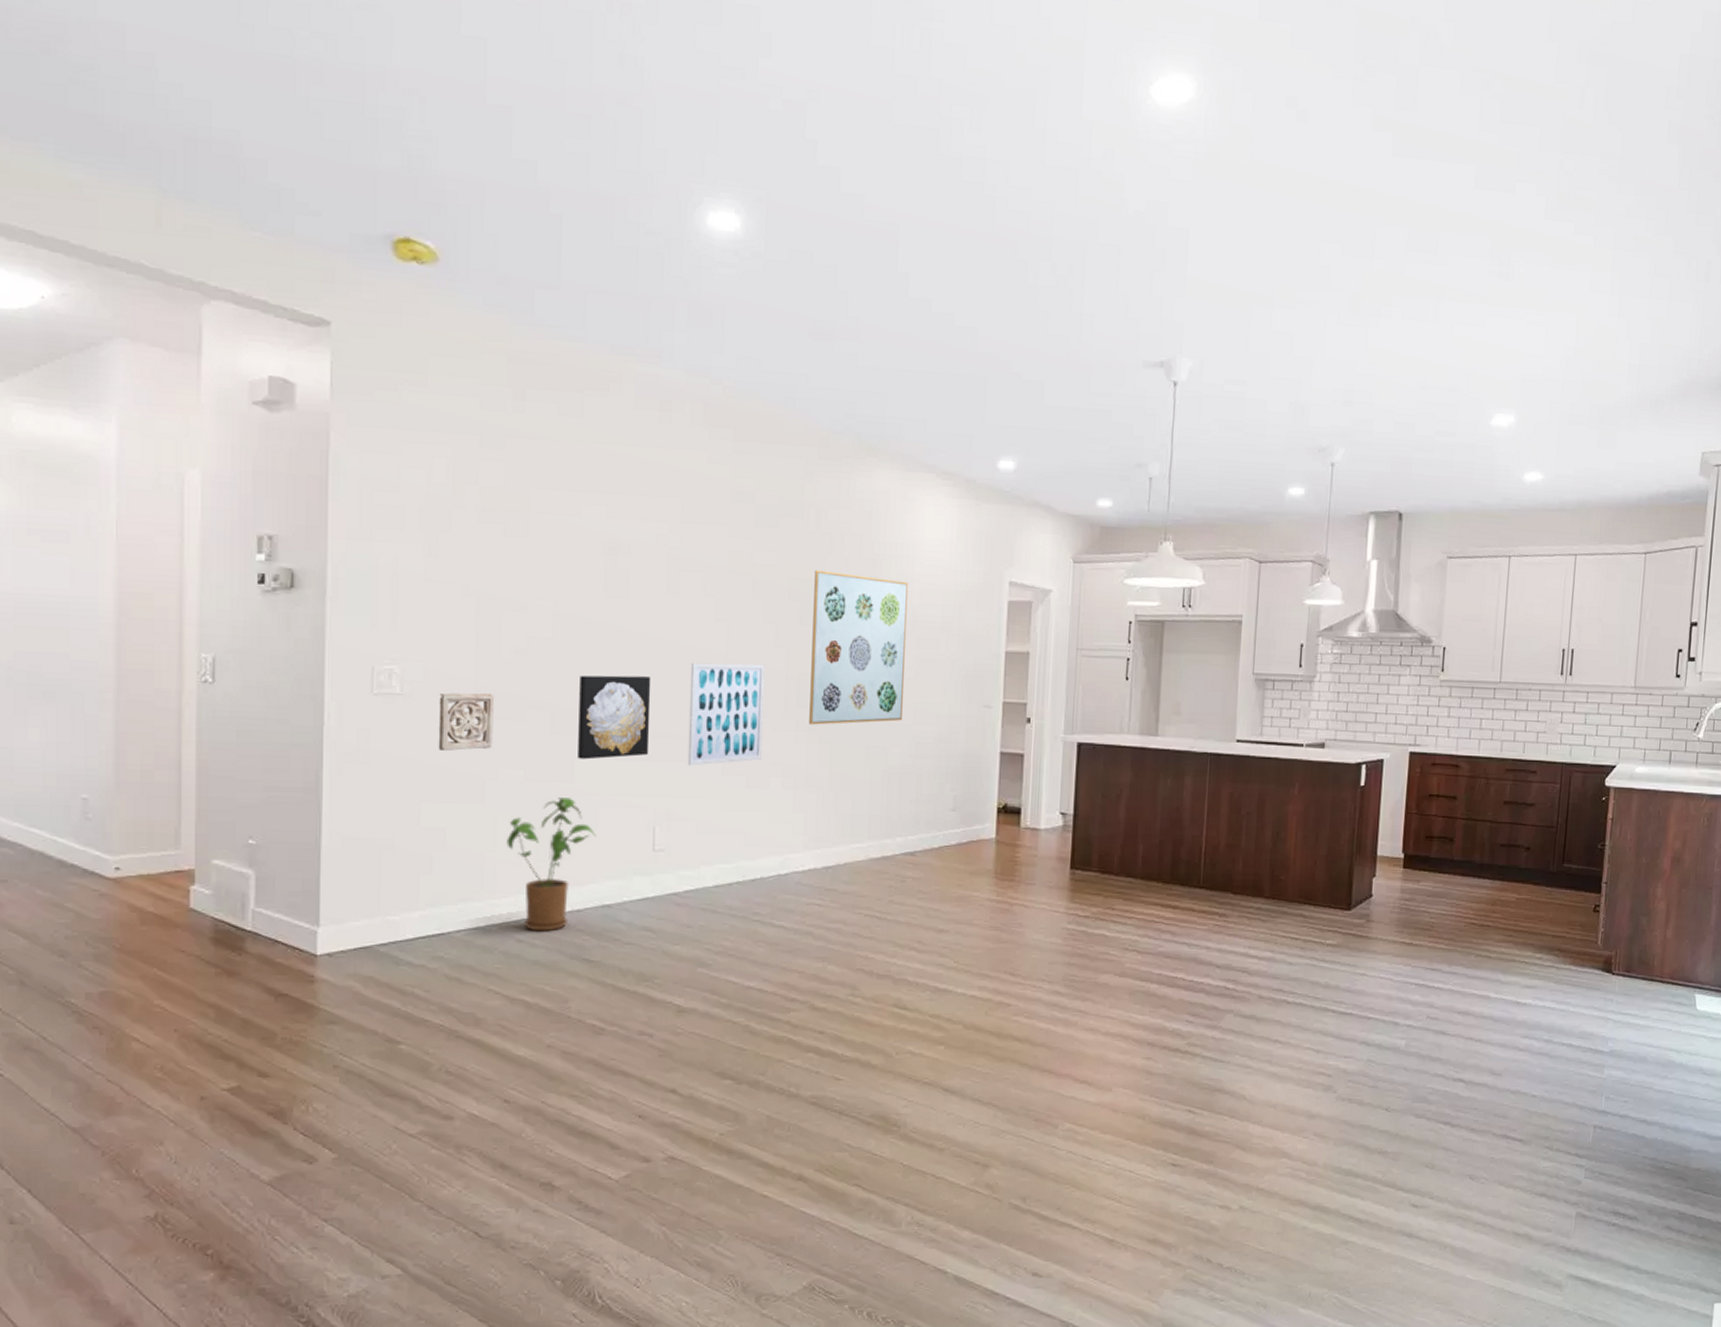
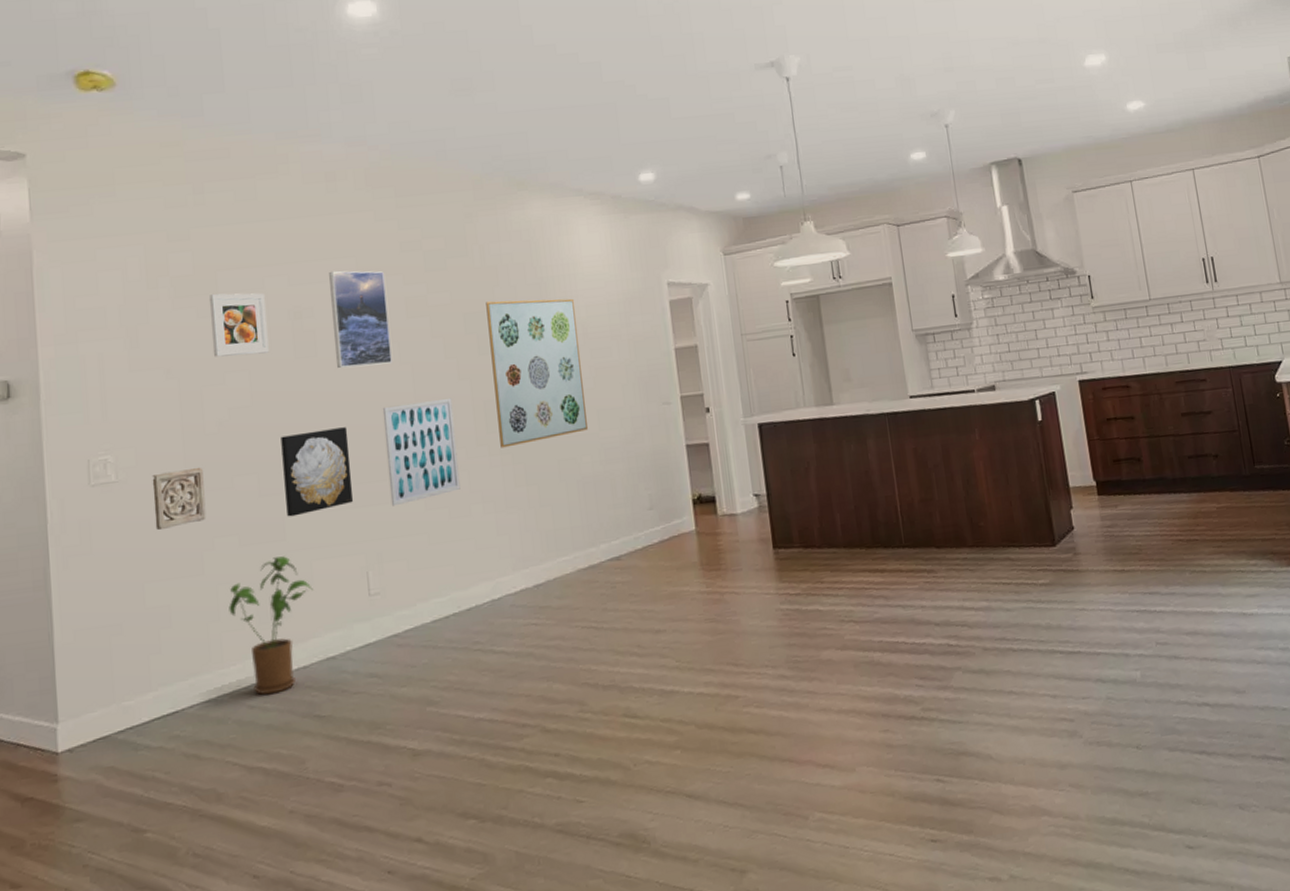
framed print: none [517,513,579,586] -> present [208,293,269,357]
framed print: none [649,509,710,618] -> present [329,271,392,368]

